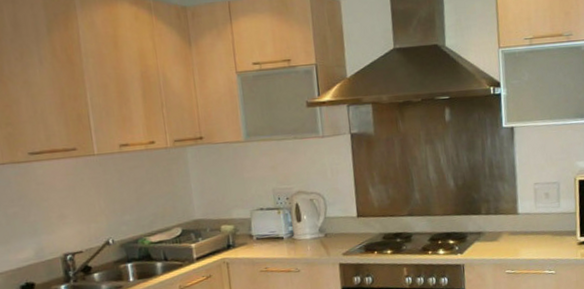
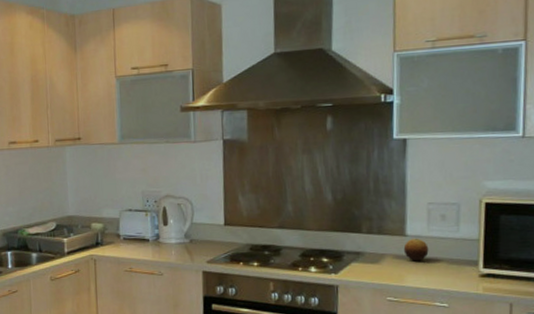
fruit: none [516,215,537,236] -> present [403,238,429,261]

